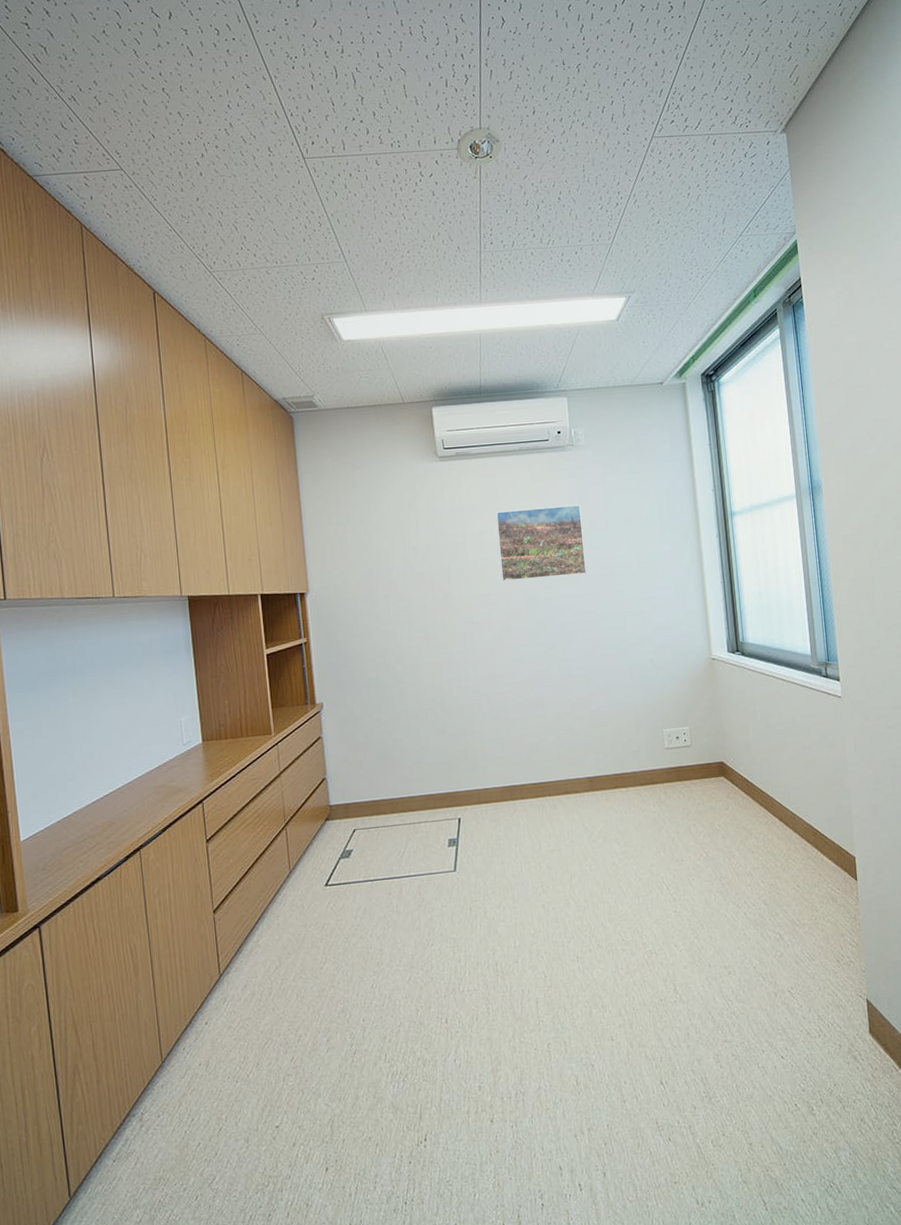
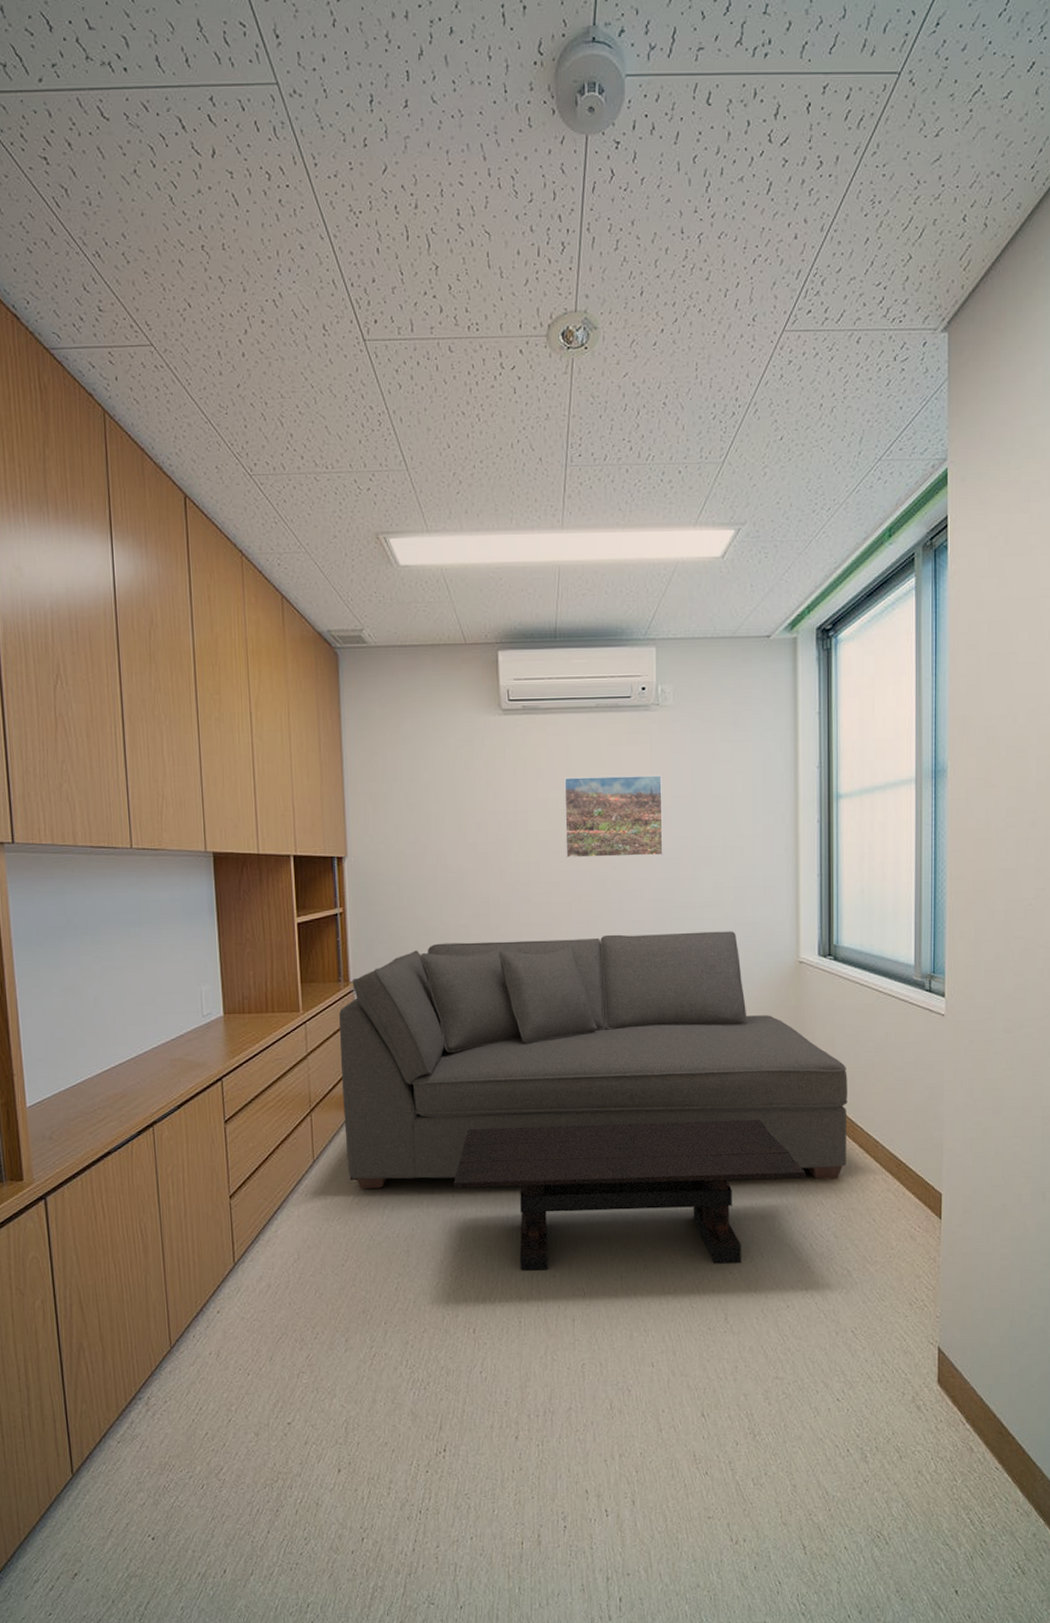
sofa: none [308,635,769,895] -> present [339,931,847,1189]
coffee table: none [419,801,735,960] -> present [453,1119,806,1271]

